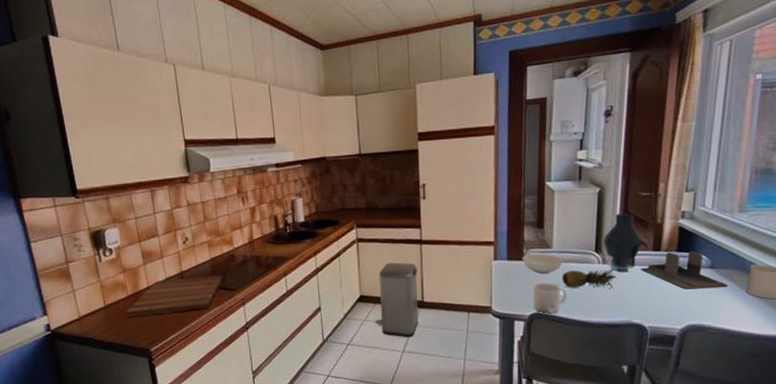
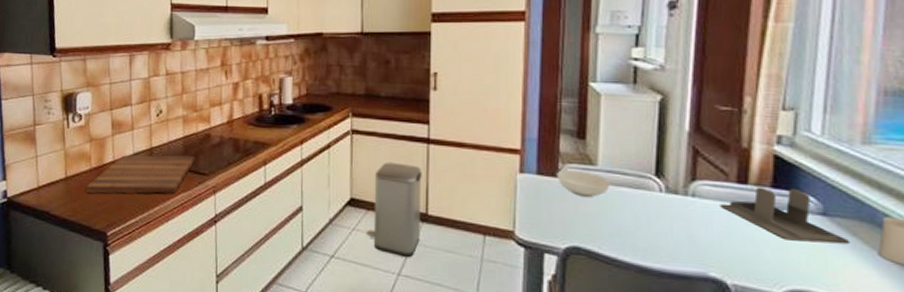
mug: present [533,282,567,314] -> none [570,207,616,251]
fruit: present [562,270,616,288] -> none [609,197,685,227]
vase: present [603,214,642,272] -> none [667,131,721,207]

